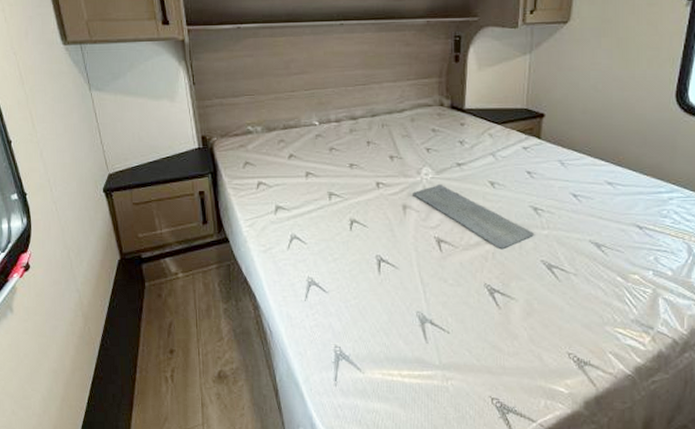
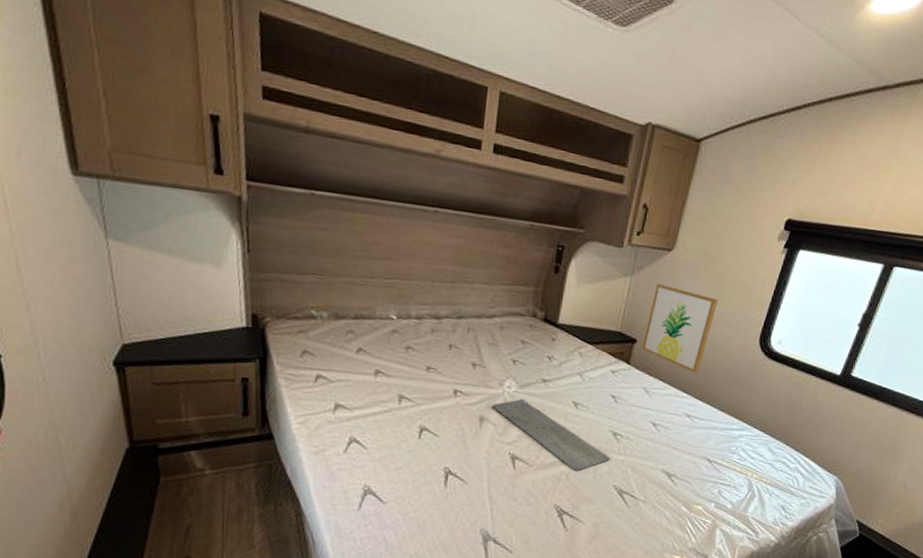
wall art: none [551,57,624,139] -> present [641,284,718,373]

